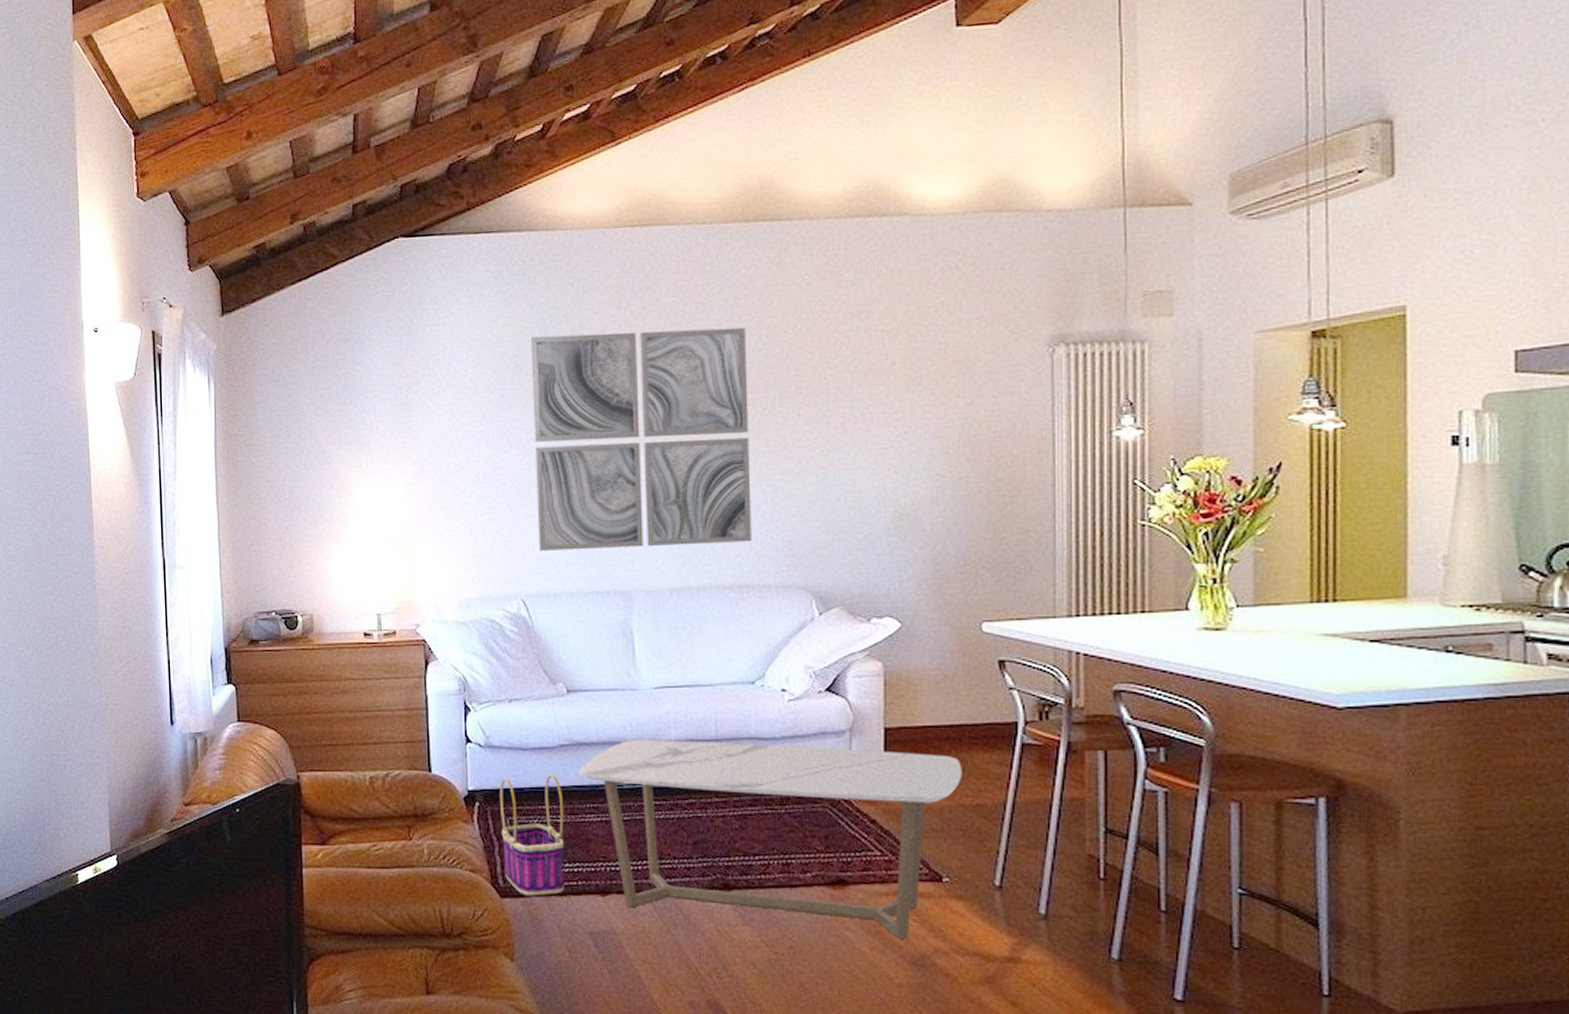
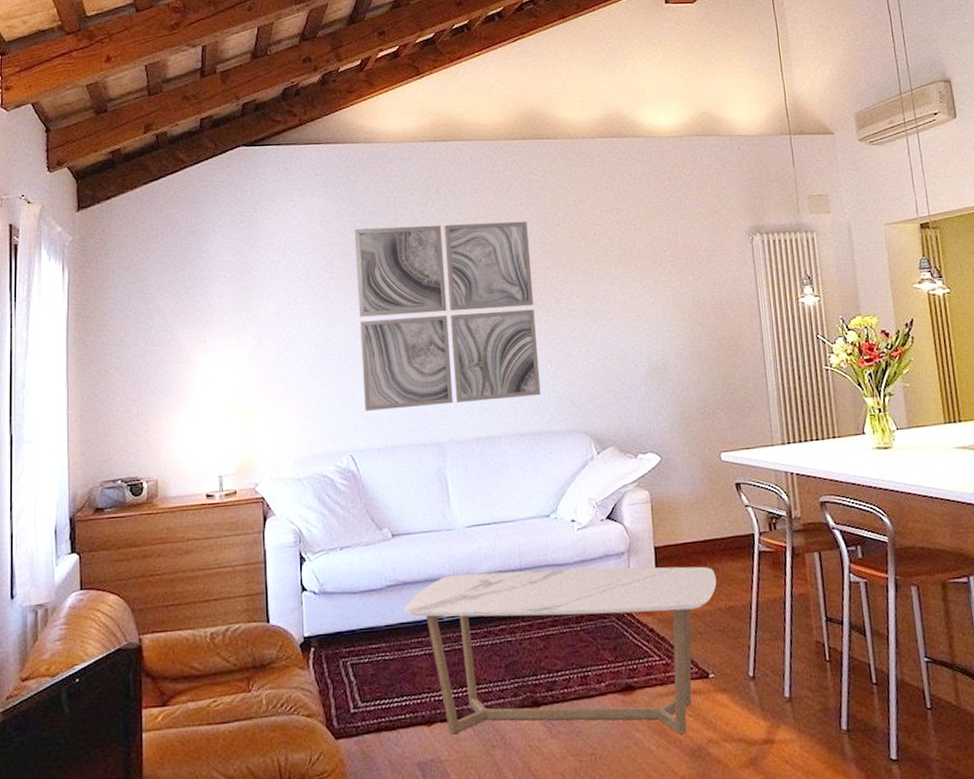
basket: present [500,773,565,896] -> none [333,613,394,735]

